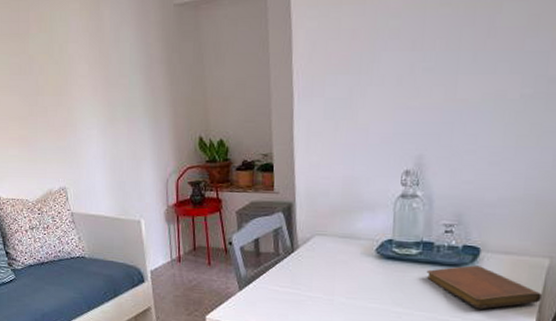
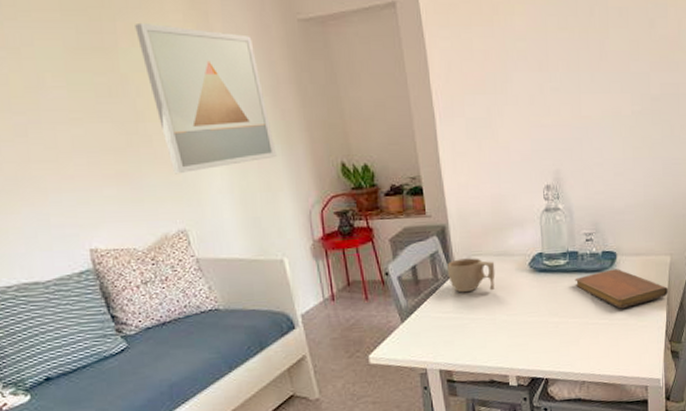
wall art: none [43,11,144,141] -> present [135,22,277,174]
cup: none [289,237,339,272] -> present [448,258,496,293]

